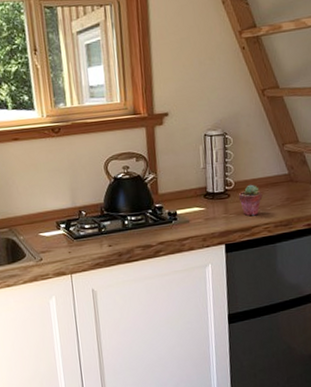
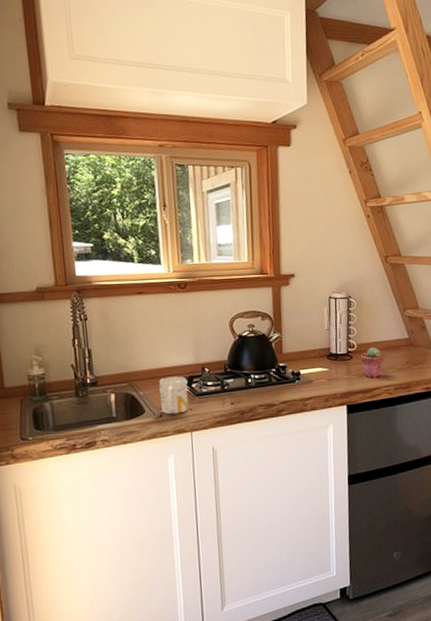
mug: none [38,220,67,258] -> present [159,376,189,415]

